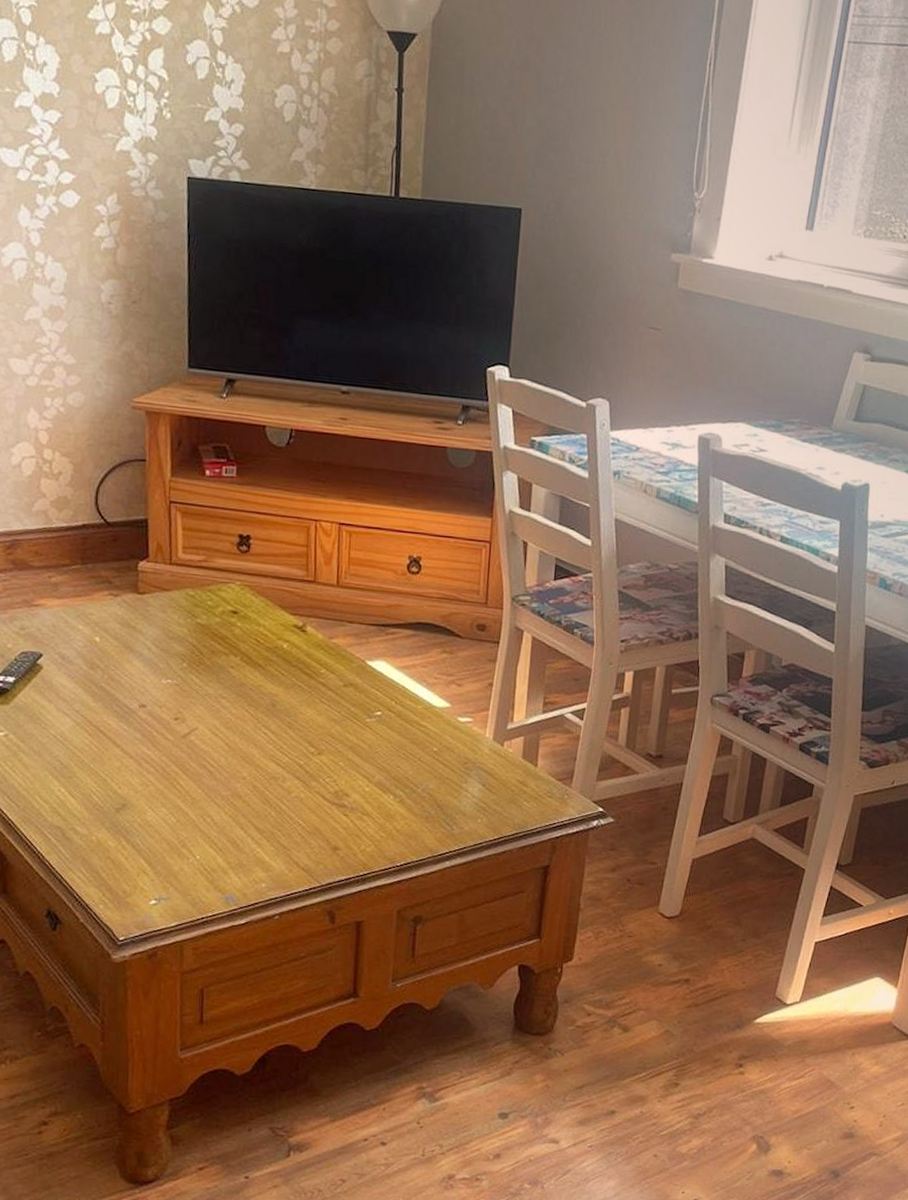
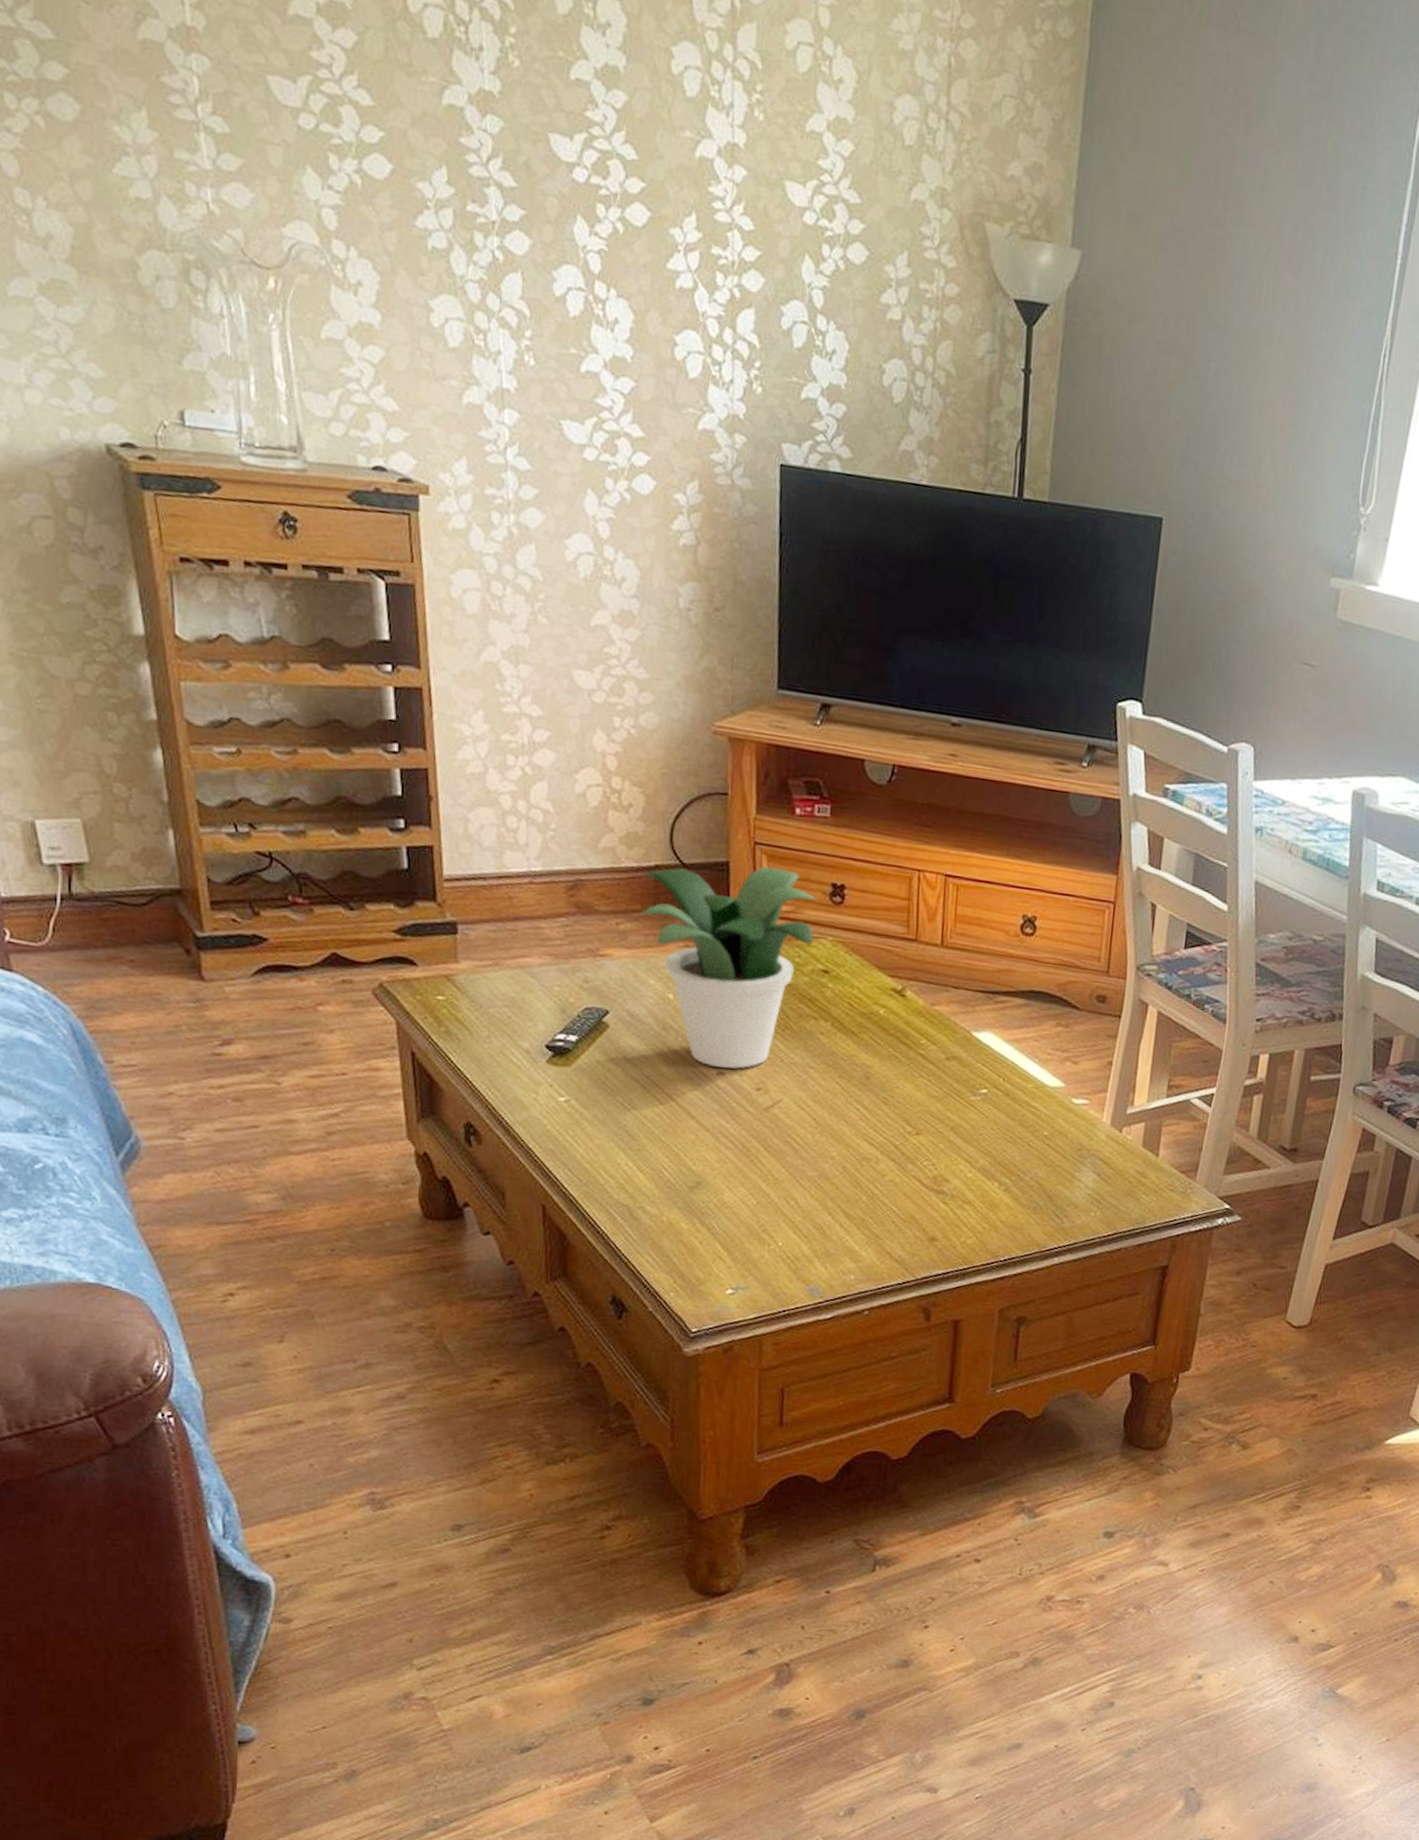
potted plant: none [69,521,225,701] -> present [640,865,816,1069]

